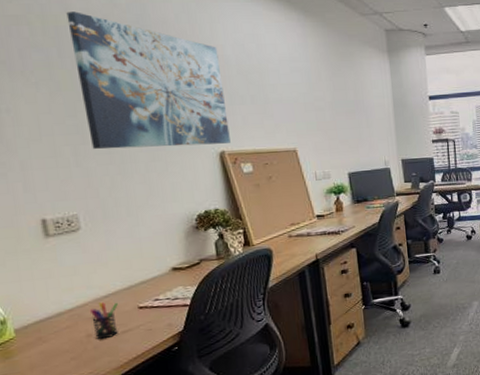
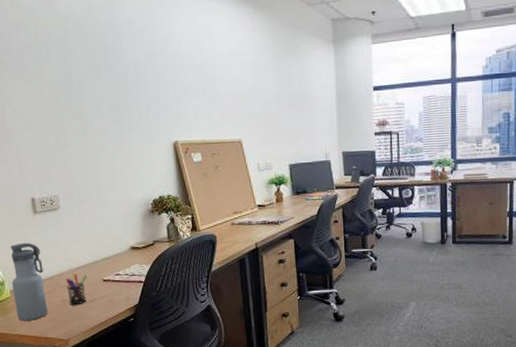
water bottle: none [13,271,68,365] -> present [10,242,48,321]
wall art: present [66,11,231,149] -> none [53,15,183,138]

